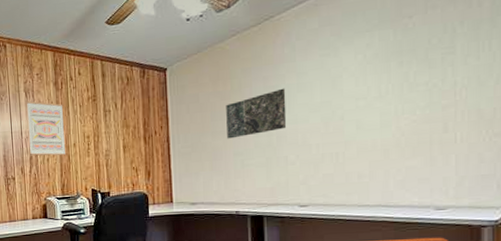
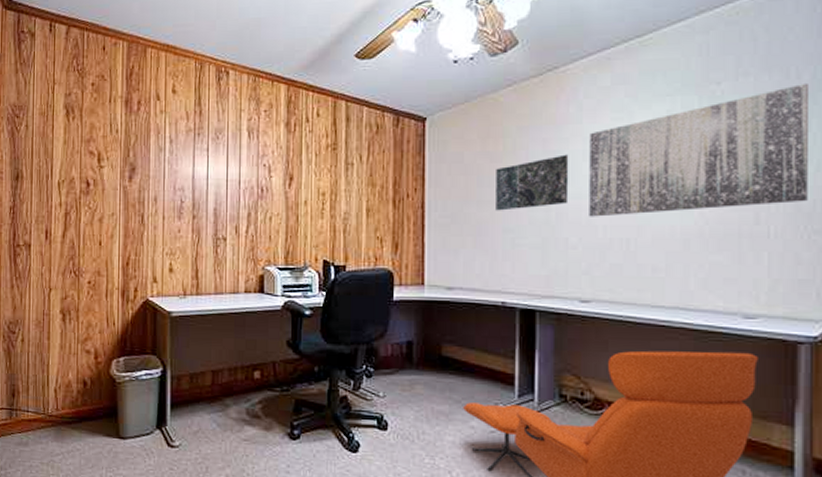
wall art: present [27,101,66,156] -> none [249,143,295,215]
wall art: none [302,9,489,138] -> present [589,82,808,217]

